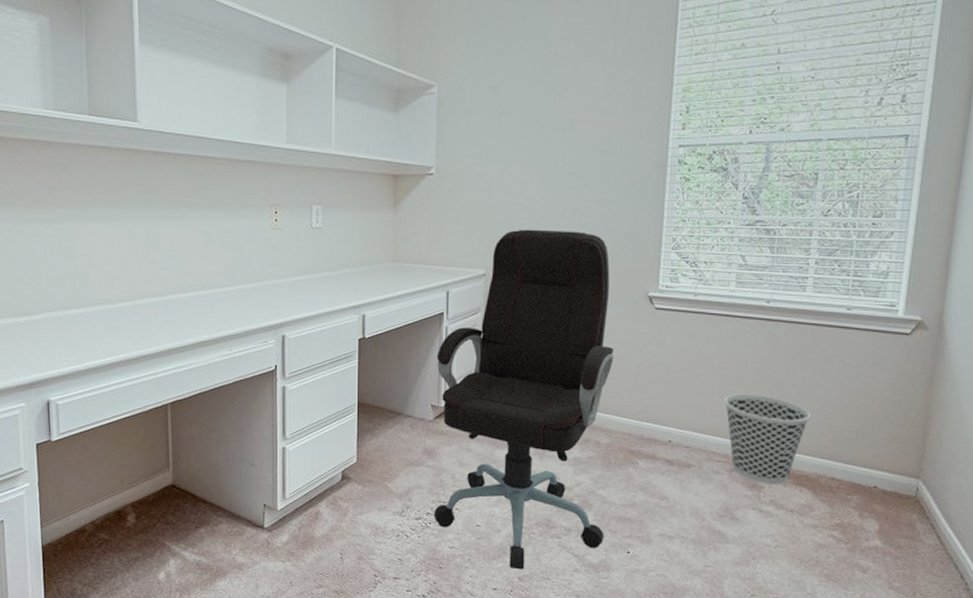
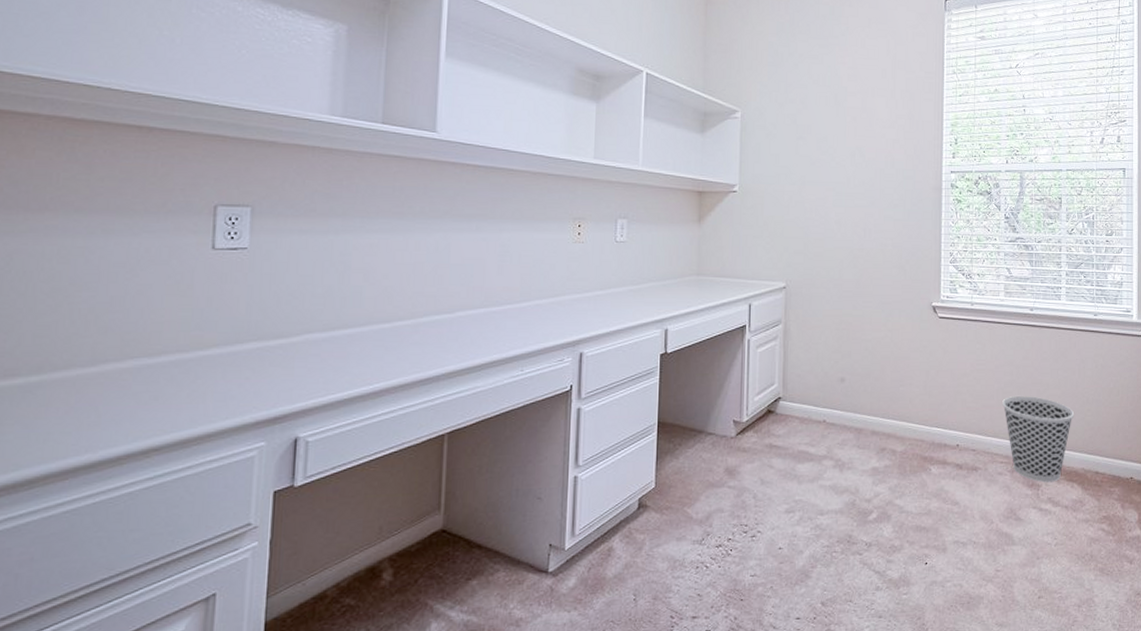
office chair: present [434,229,614,570] -> none [735,244,905,594]

